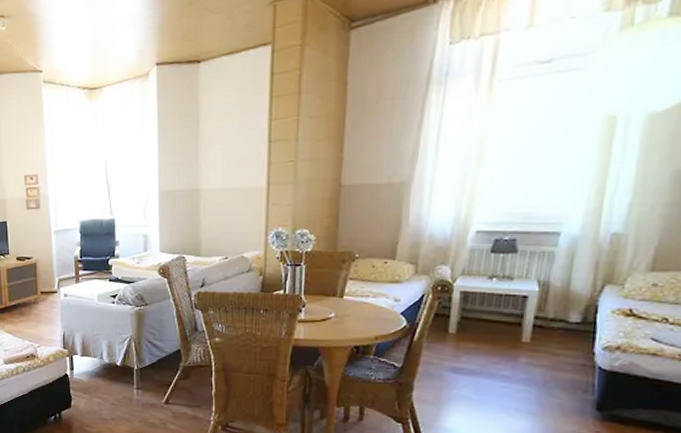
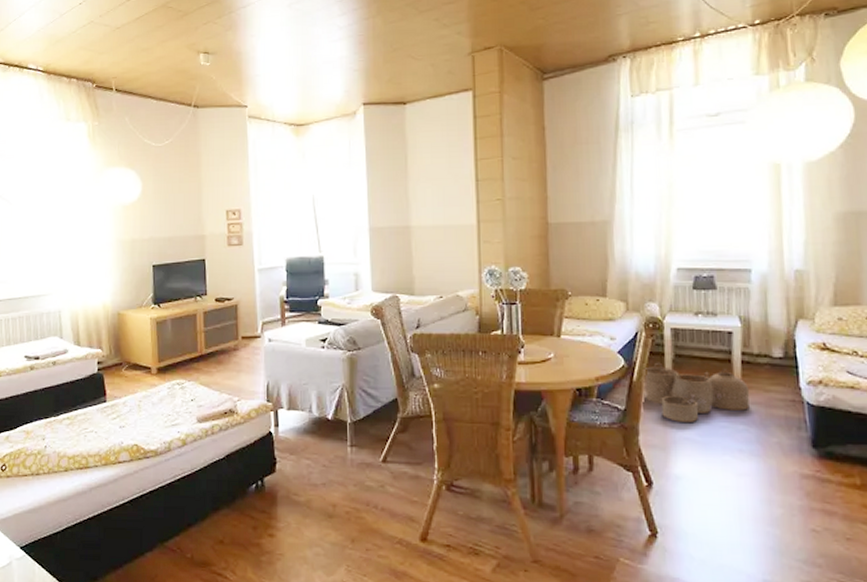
woven basket: none [424,324,538,382] -> present [644,362,750,423]

